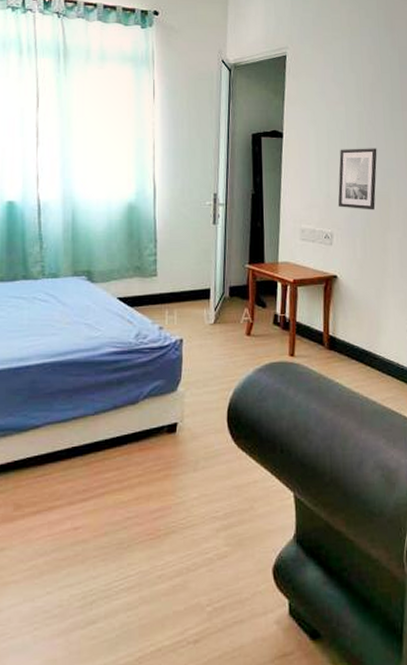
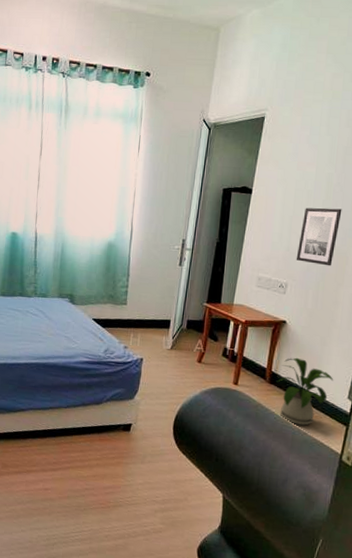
house plant: none [336,315,395,394] -> present [276,357,334,426]

